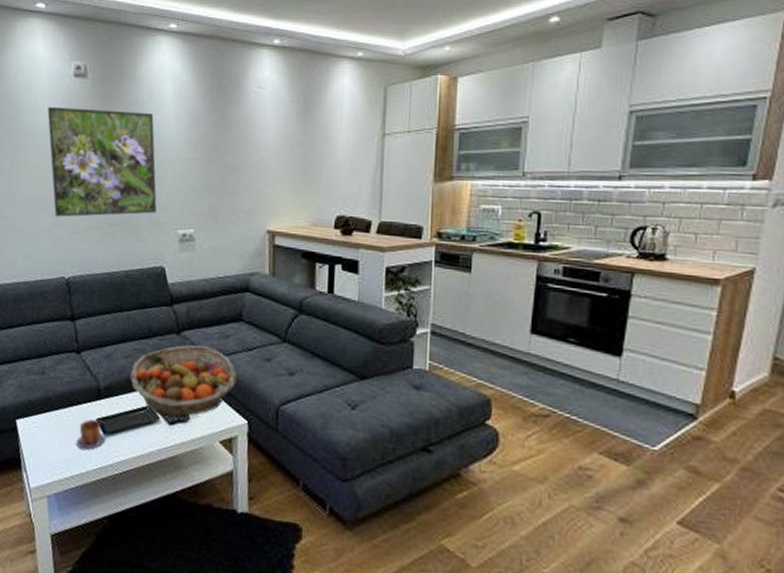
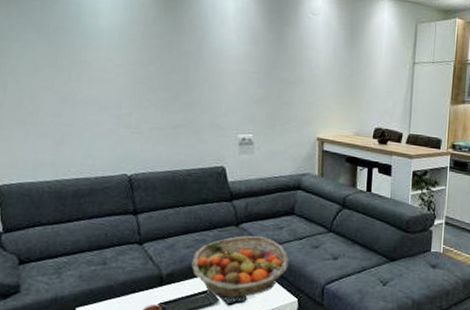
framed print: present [47,107,157,217] -> none [109,12,219,119]

